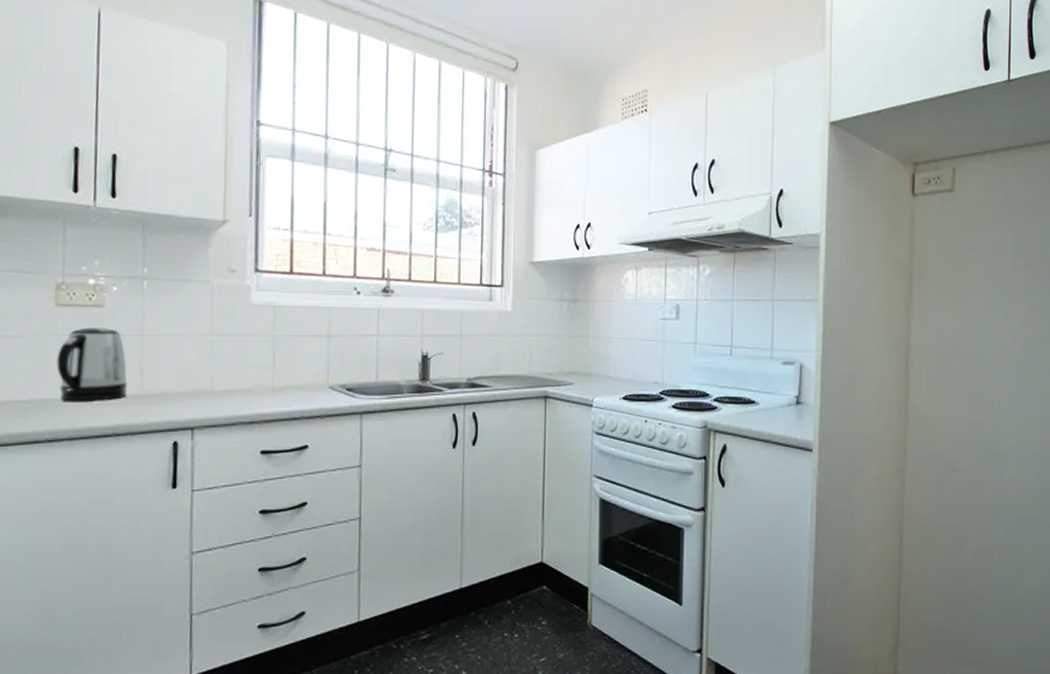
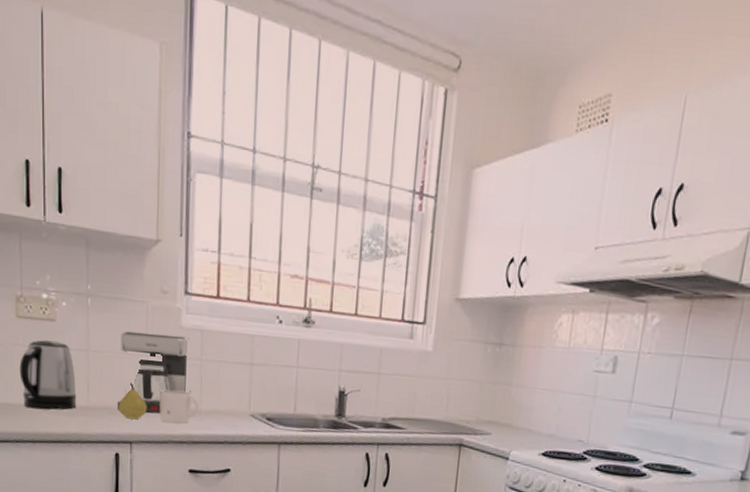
coffee maker: none [175,313,260,396] -> present [116,332,189,414]
fruit: none [177,365,212,403] -> present [118,383,147,420]
mug: none [226,369,271,404] -> present [159,390,199,424]

